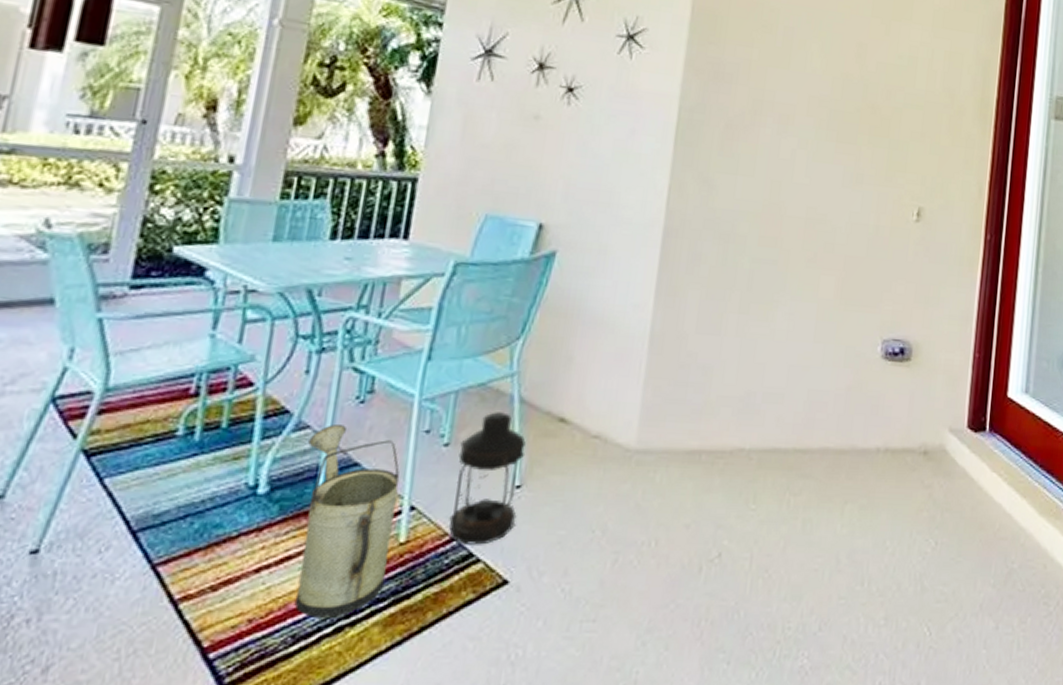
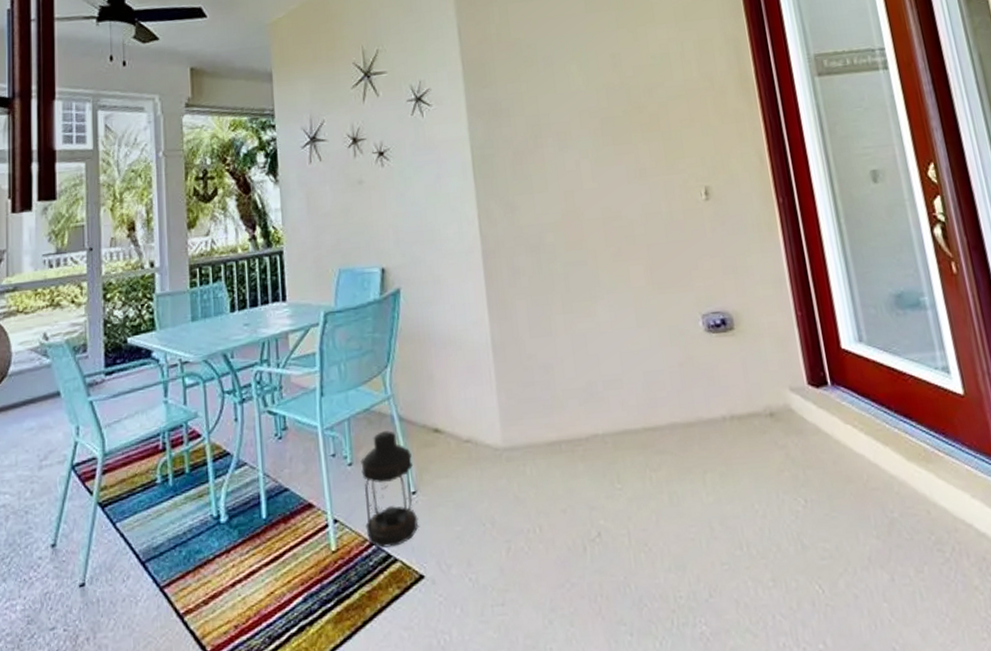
watering can: present [294,423,400,618] -> none [248,458,327,620]

